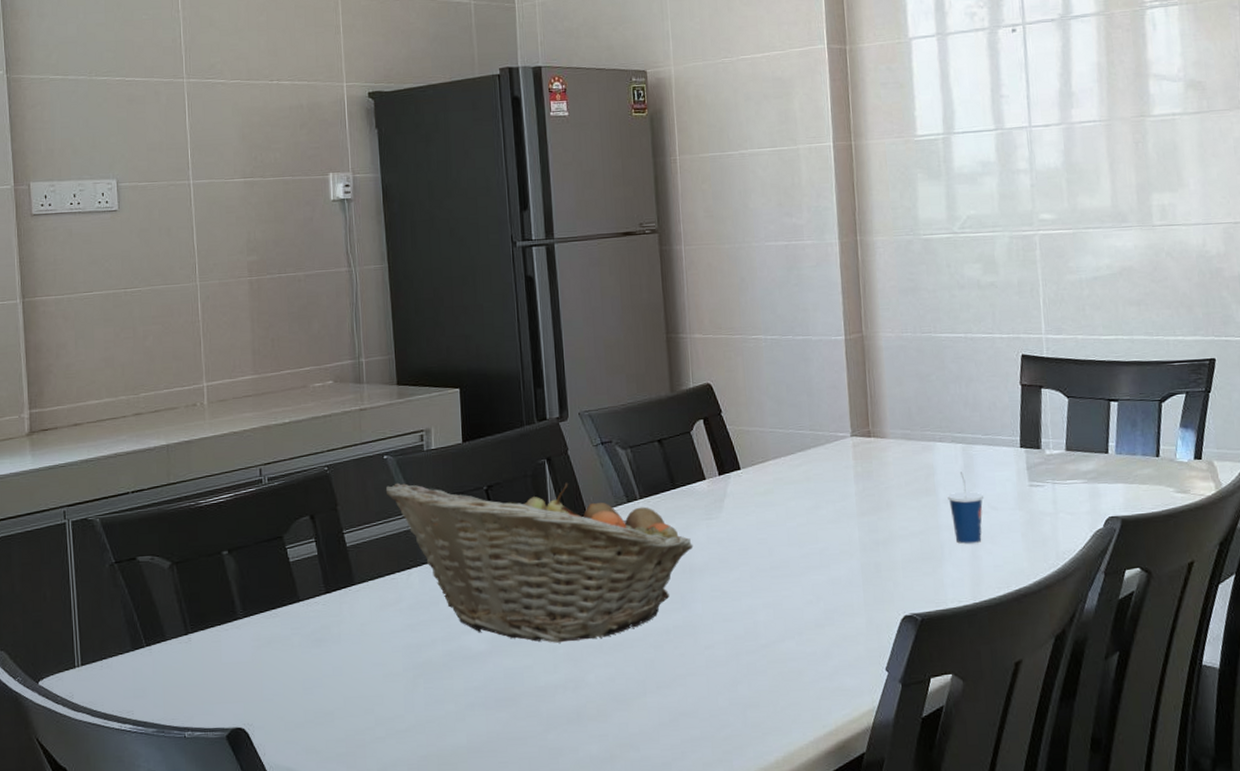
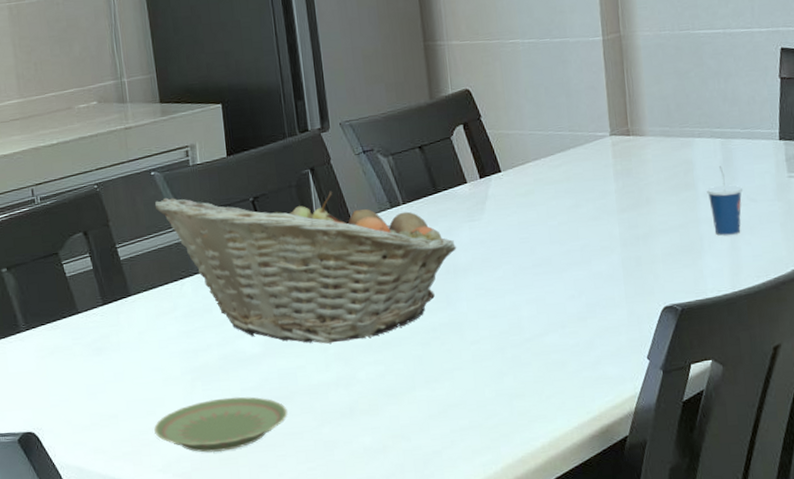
plate: none [371,696,512,757] -> present [154,396,288,453]

